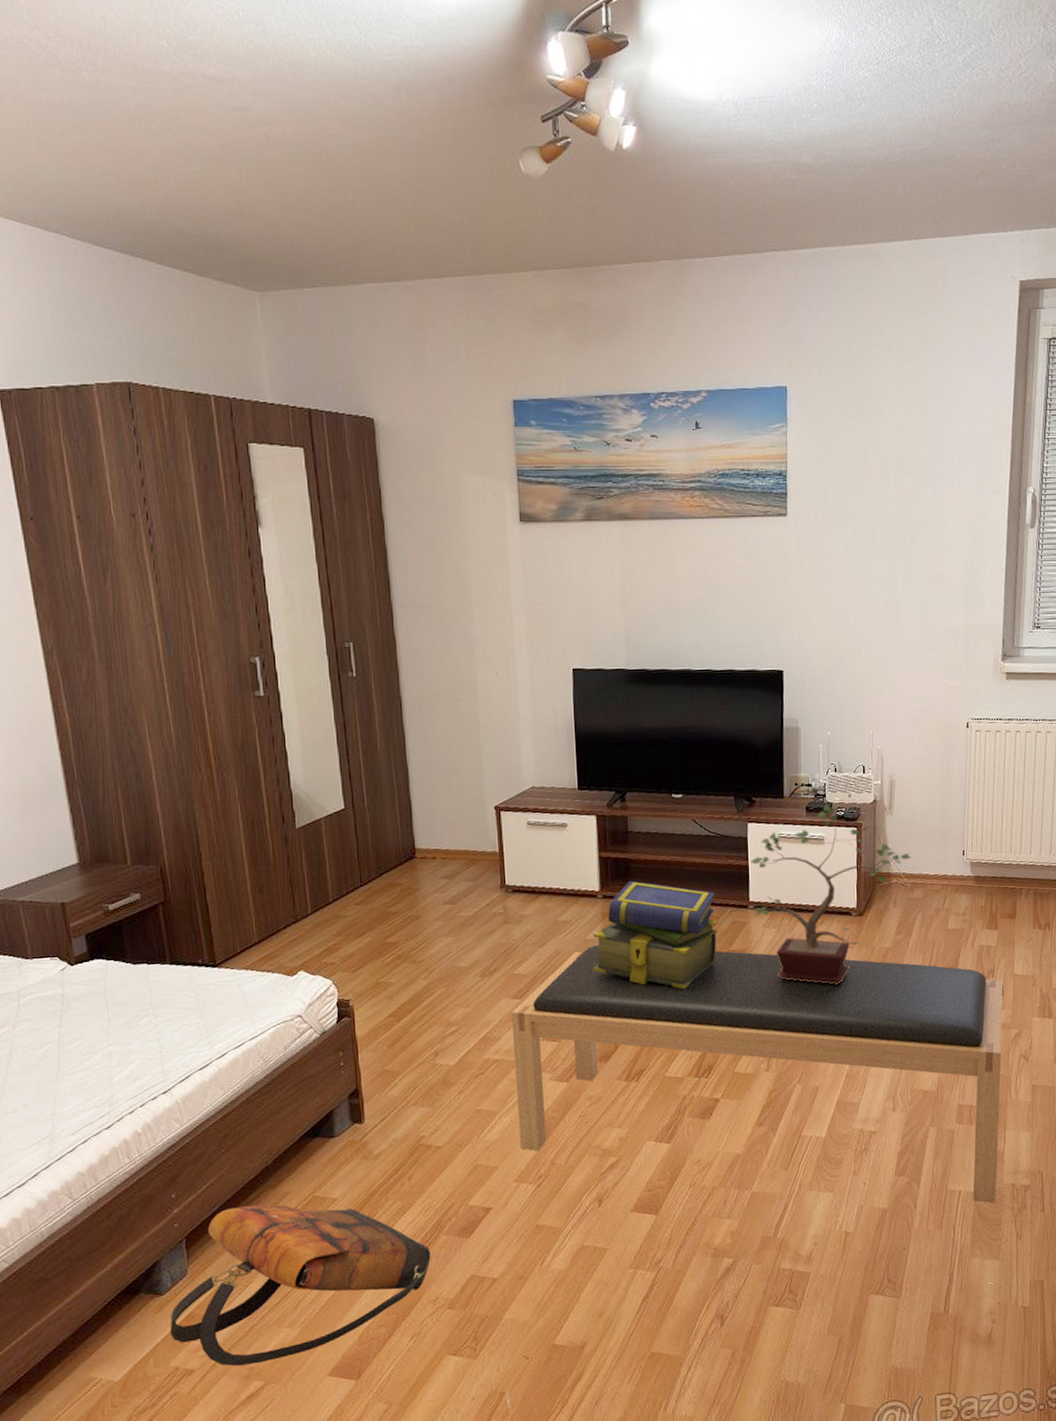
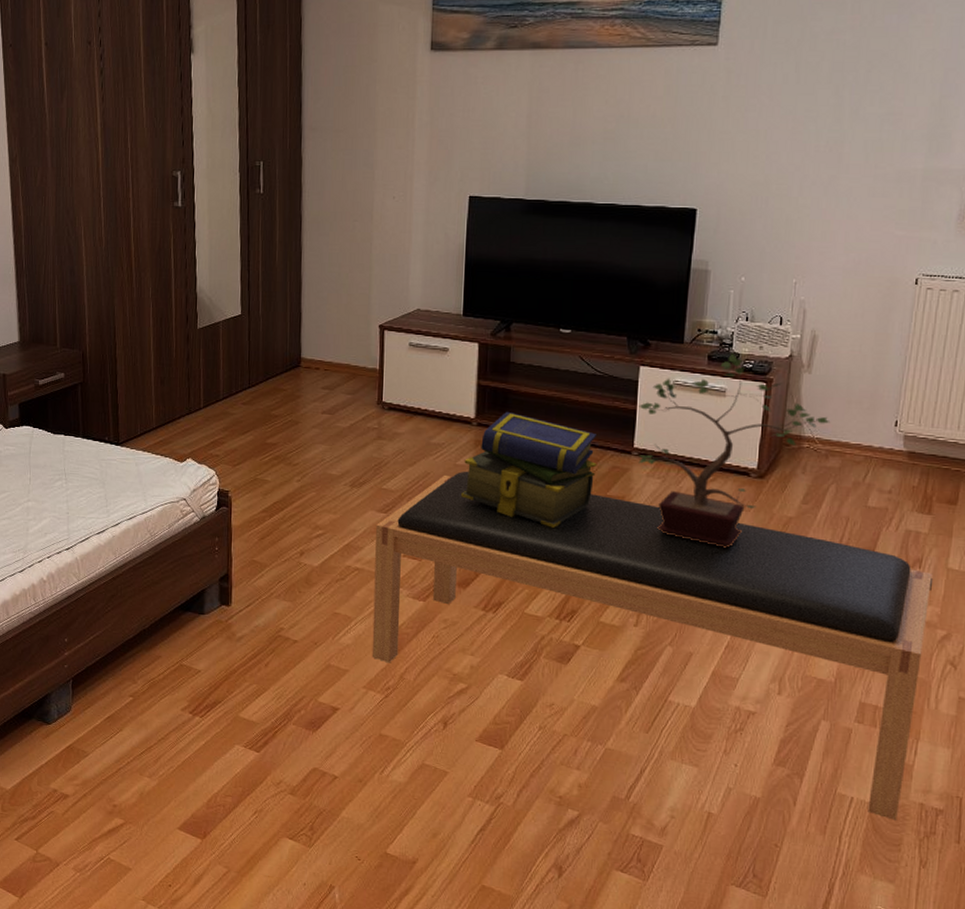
backpack: present [169,1204,431,1366] -> none [52,660,279,803]

